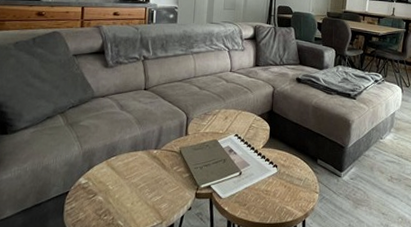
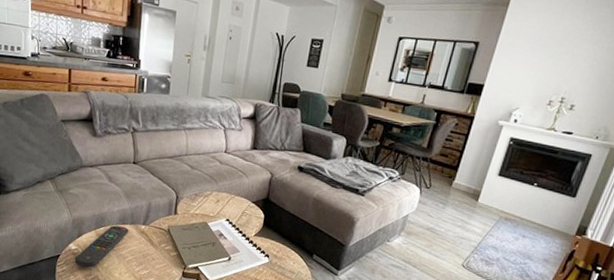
remote control: none [84,153,141,201] -> present [74,225,129,268]

